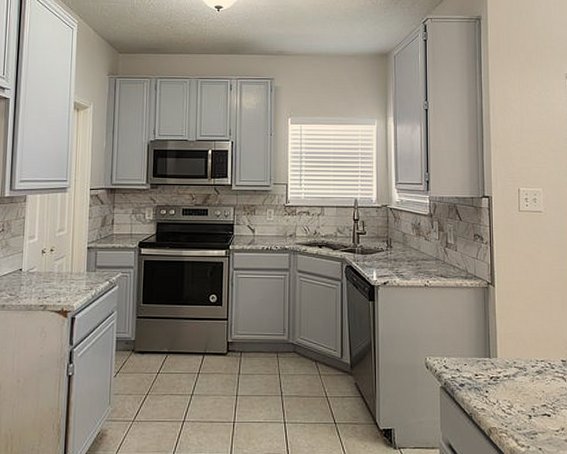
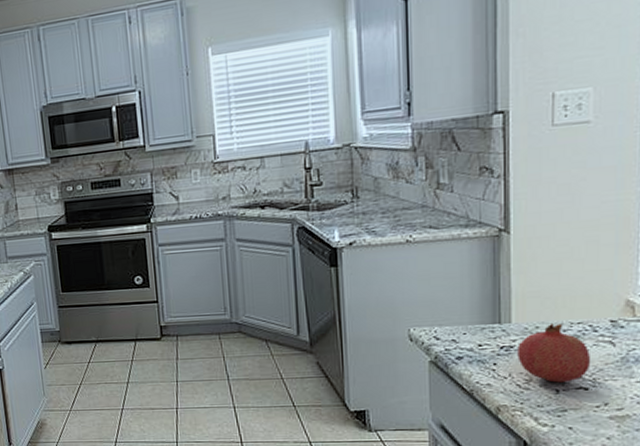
fruit: none [502,359,551,409] -> present [517,322,591,383]

